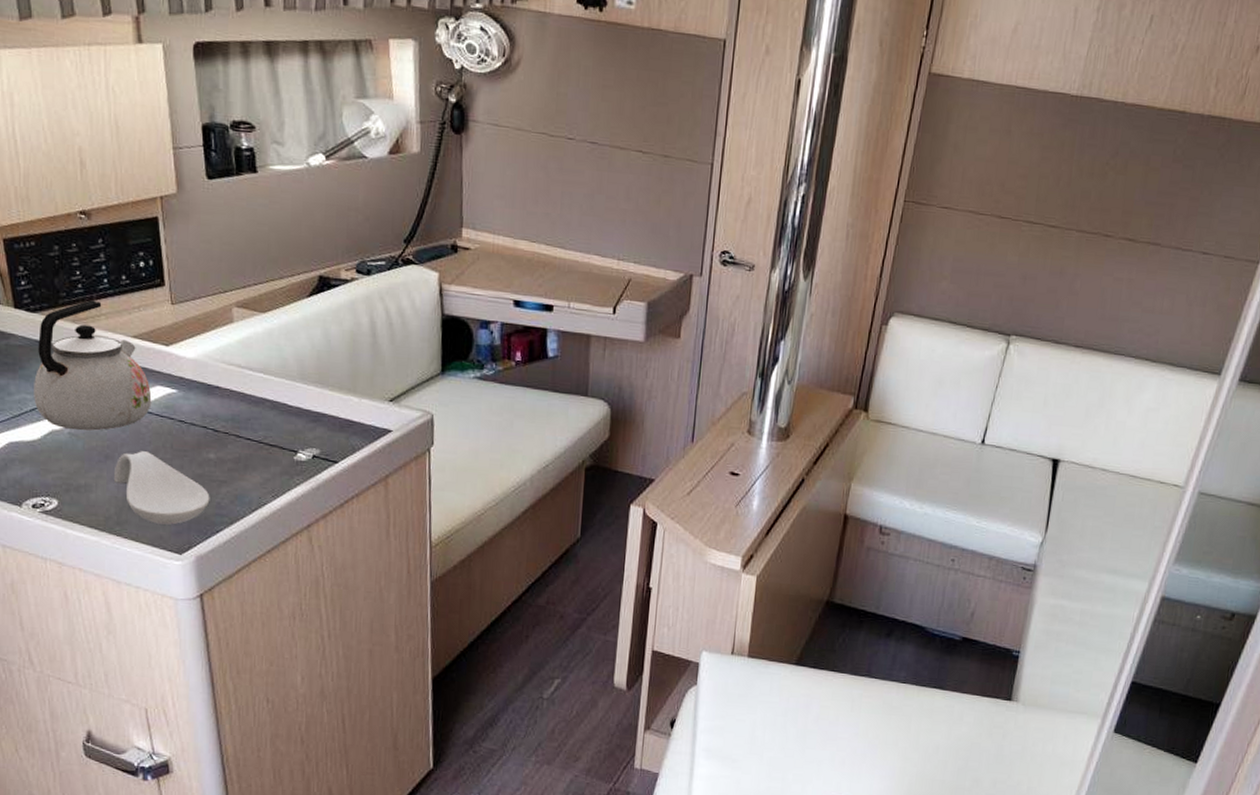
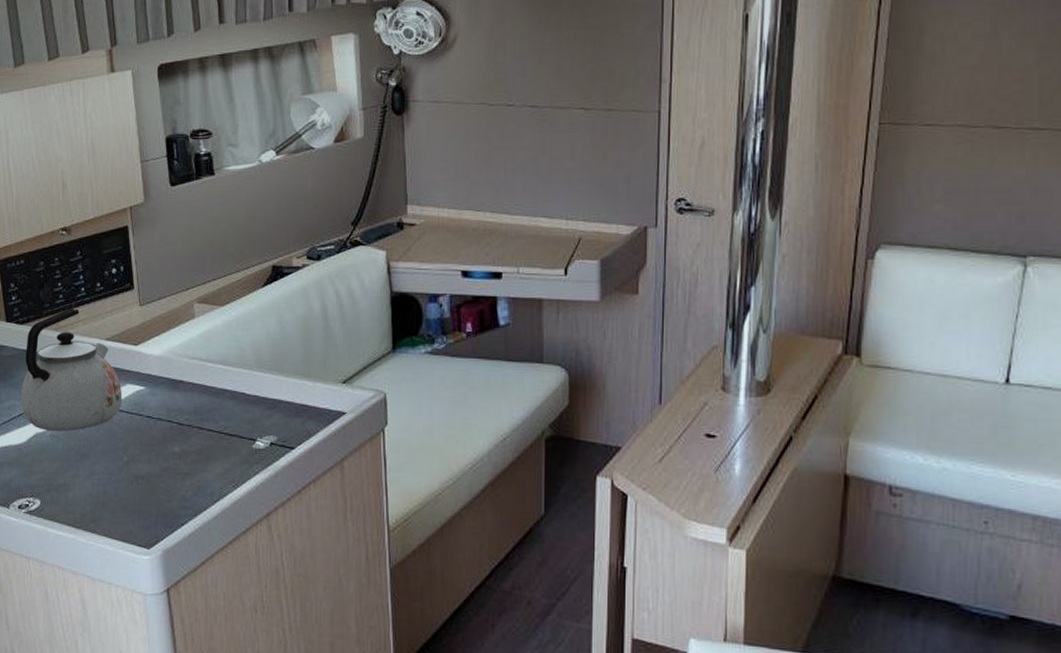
spoon rest: present [113,451,210,525] -> none [89,448,175,520]

